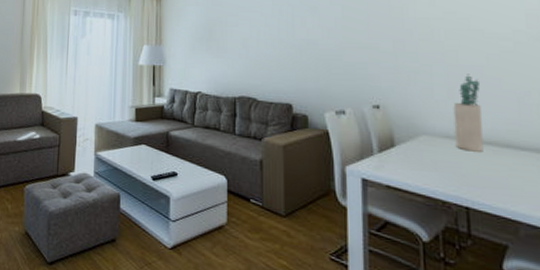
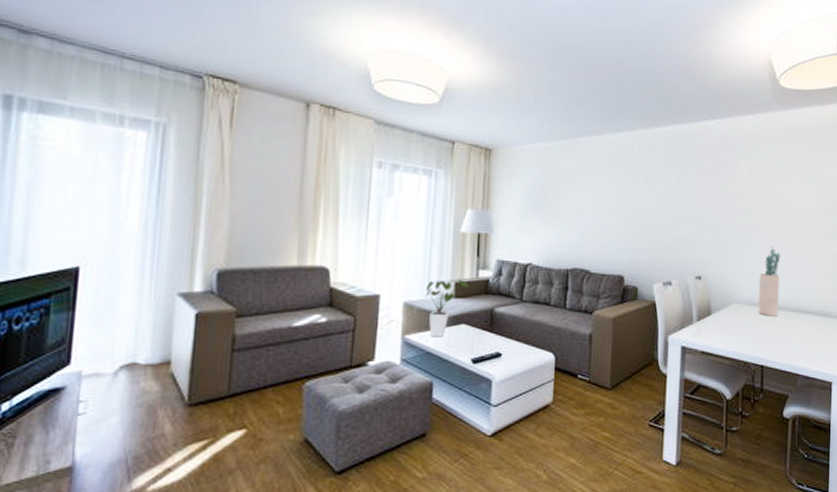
house plant: none [111,105,147,155] -> present [425,278,469,337]

